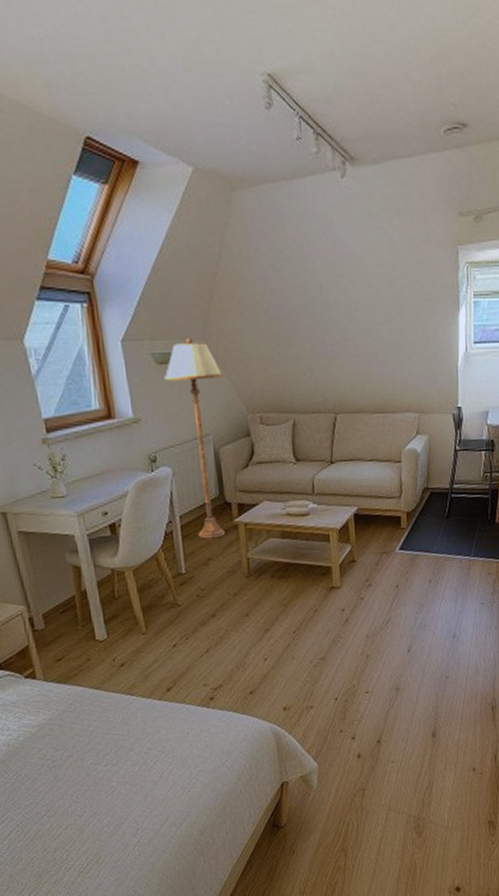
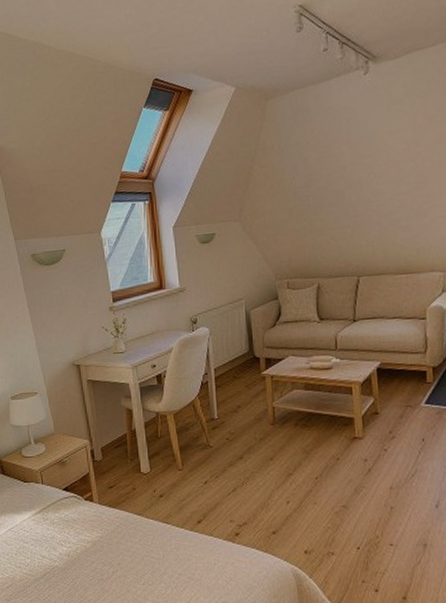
floor lamp: present [163,338,226,540] -> none [205,220,255,389]

